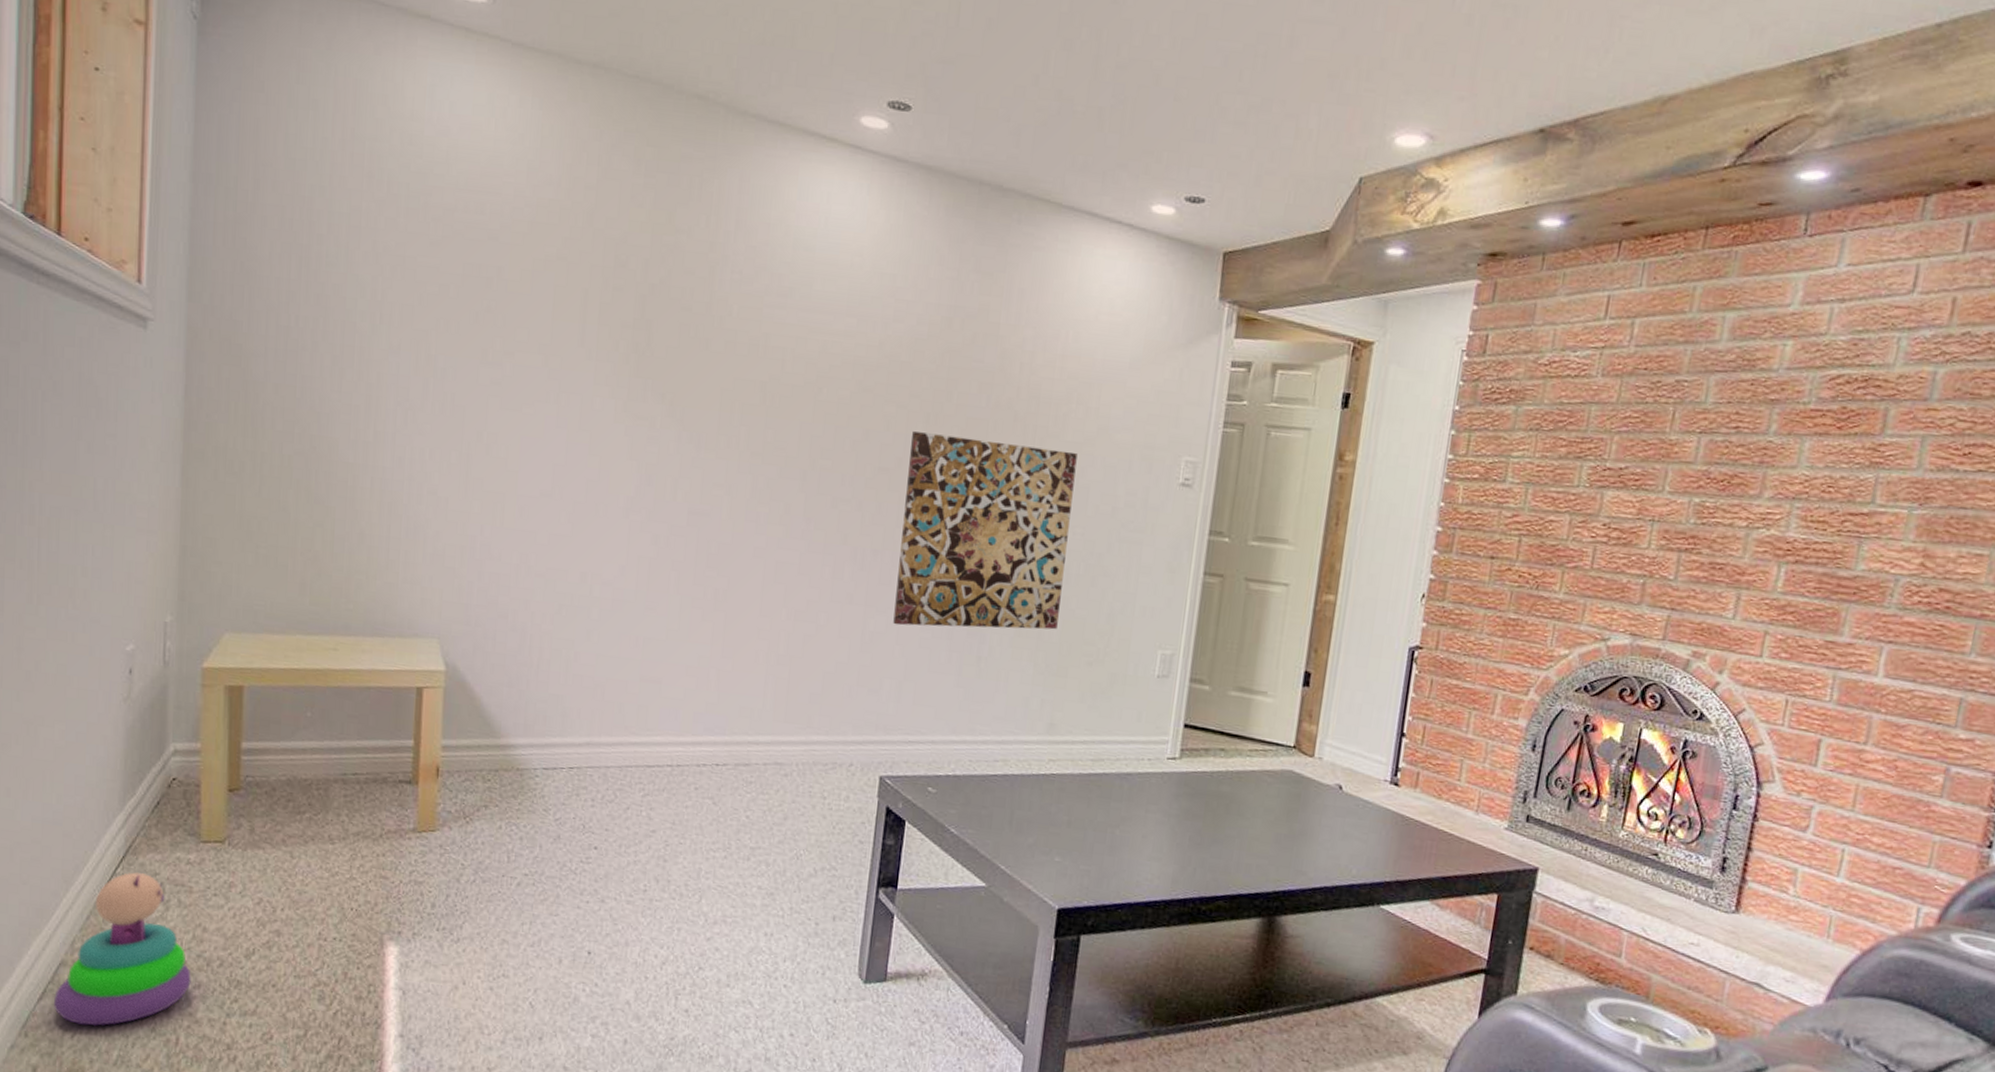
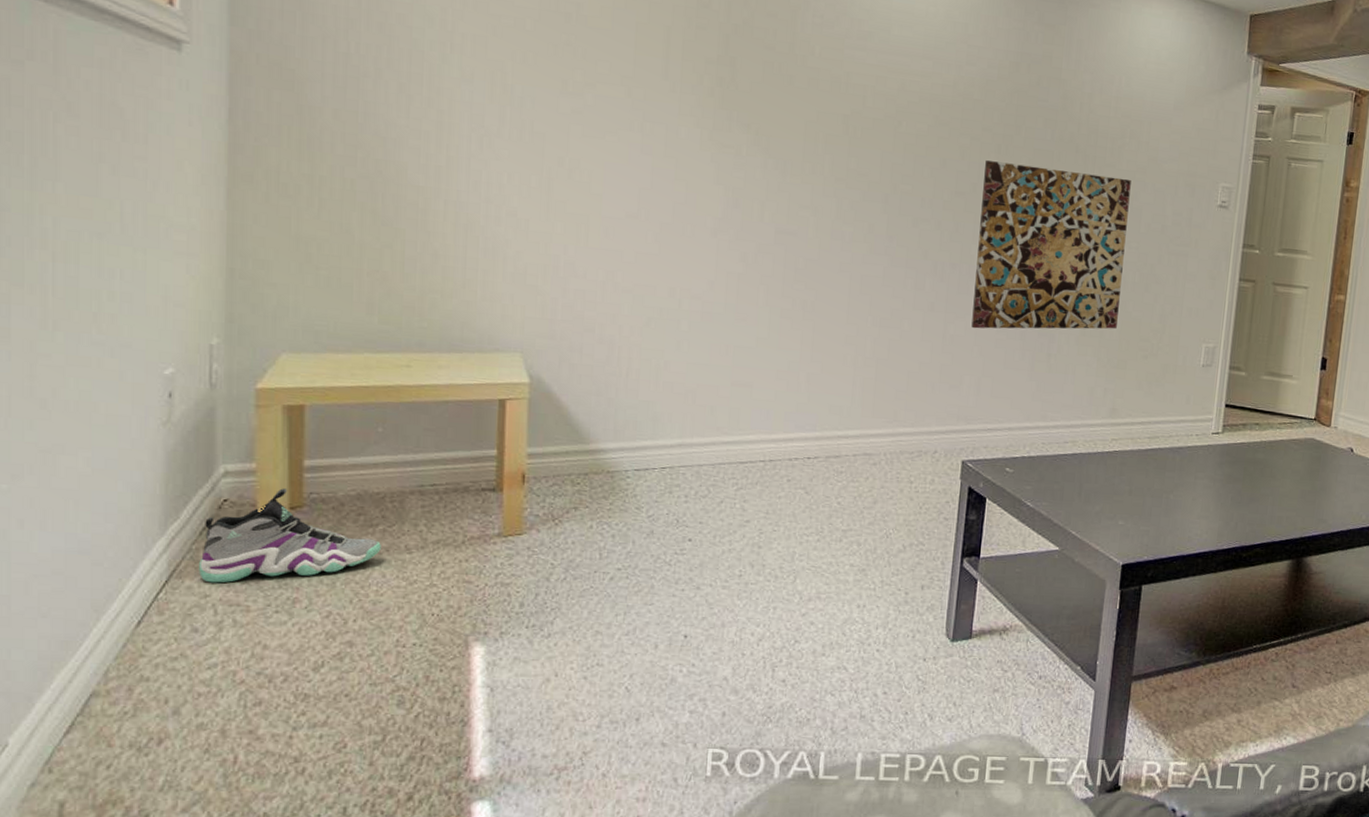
stacking toy: present [54,872,191,1026] -> none [85,596,251,754]
sneaker: none [150,769,307,862] -> present [198,488,381,583]

